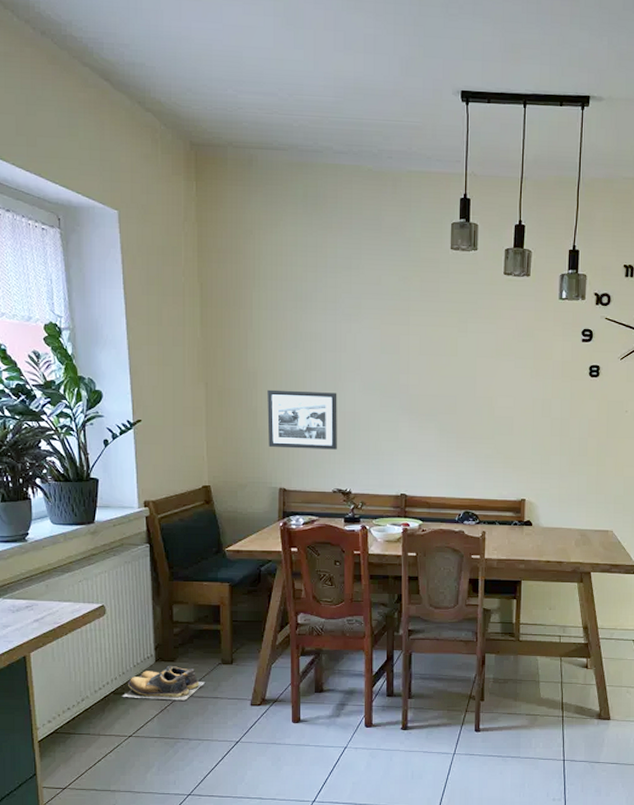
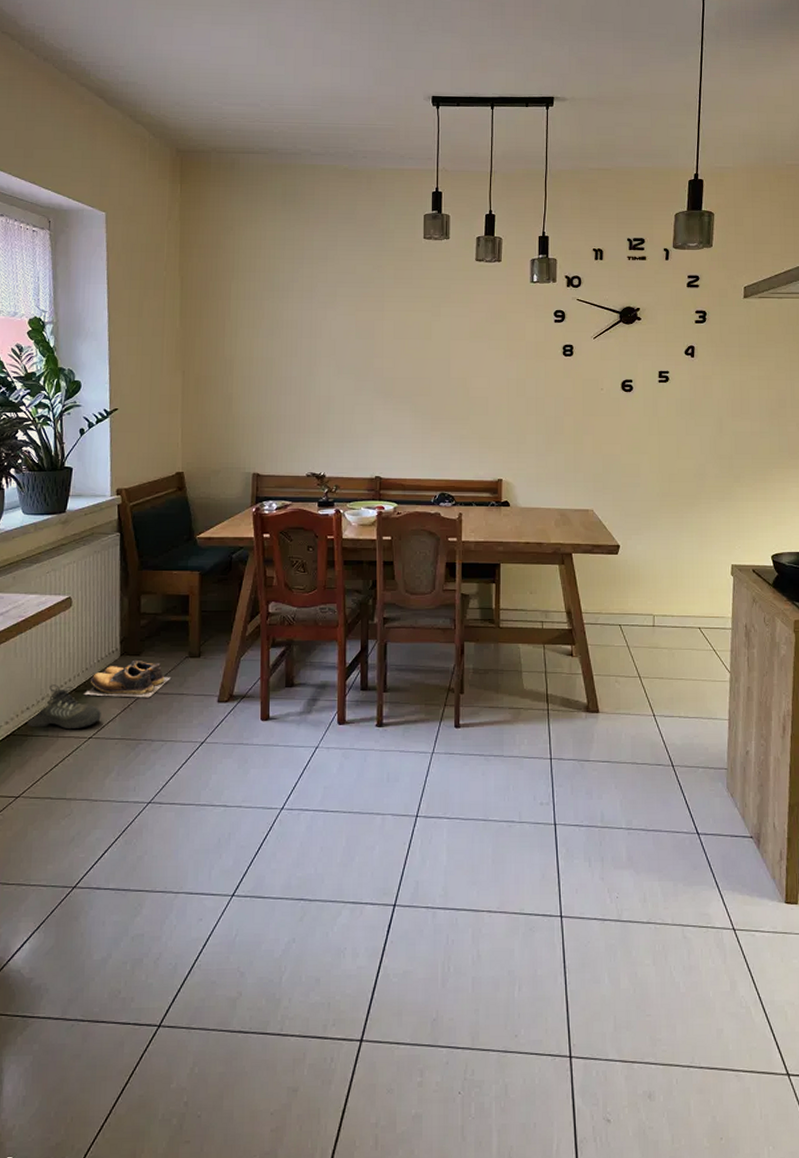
shoe: none [69,687,140,729] -> present [27,684,101,730]
picture frame: present [267,389,337,450] -> none [242,376,312,434]

